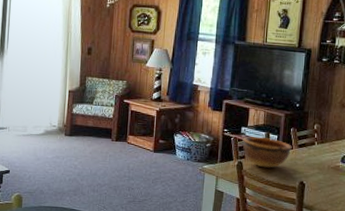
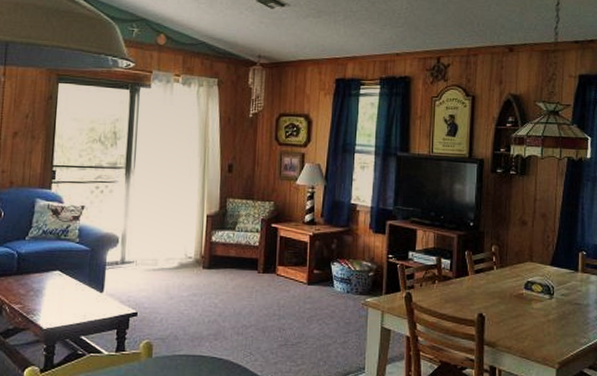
bowl: present [242,136,292,168] -> none [410,262,468,299]

